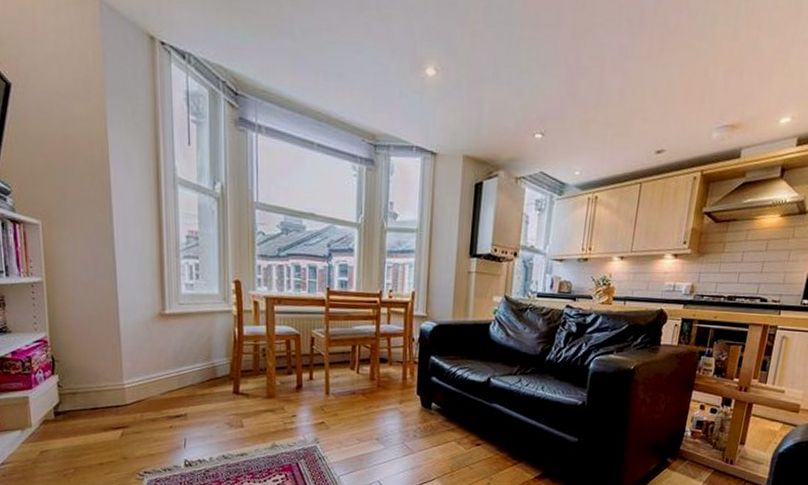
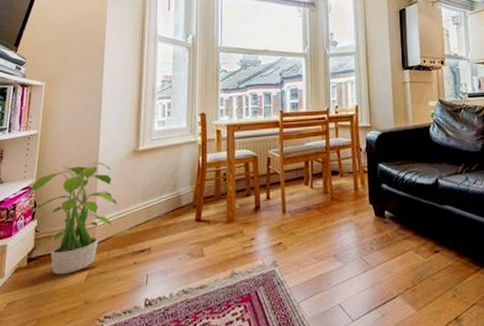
potted plant: none [44,320,146,431] -> present [29,162,117,275]

